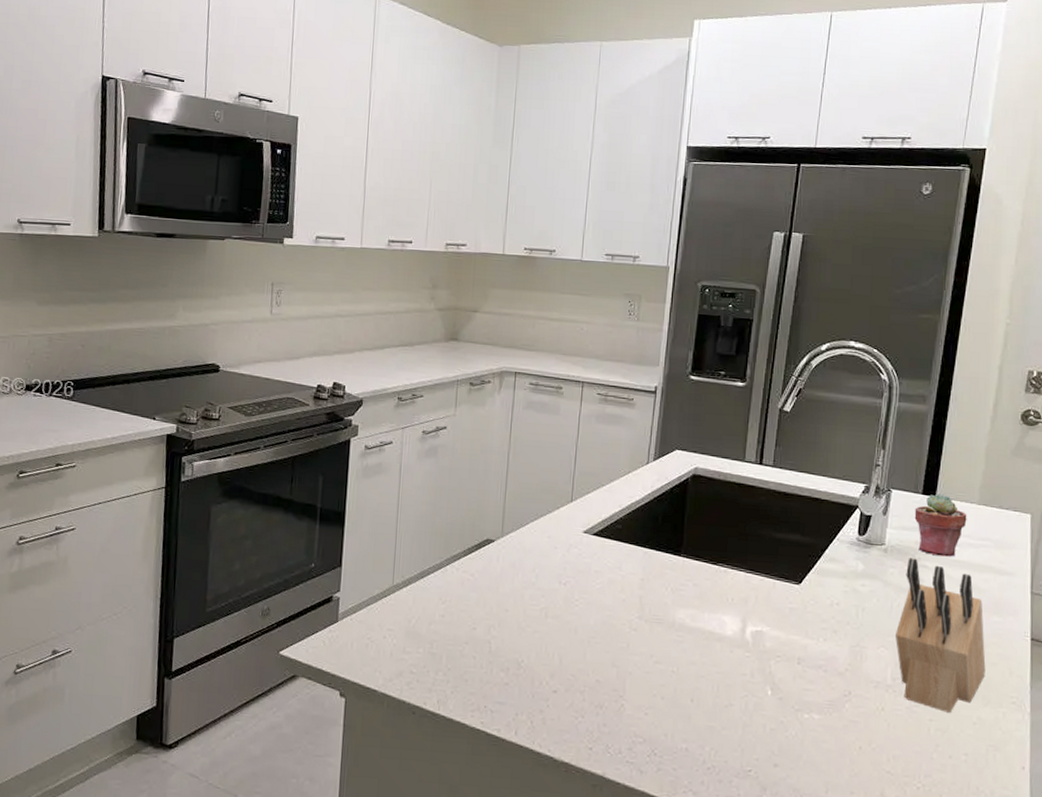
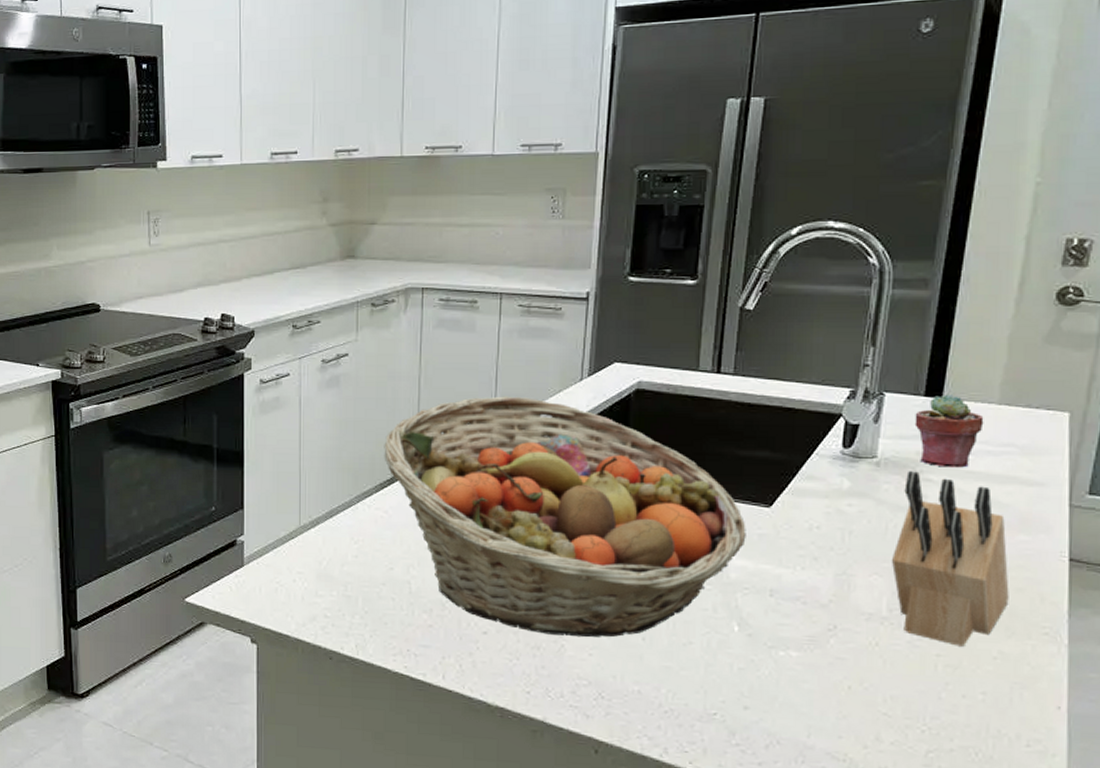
fruit basket: none [473,473,780,698] -> present [384,396,746,638]

